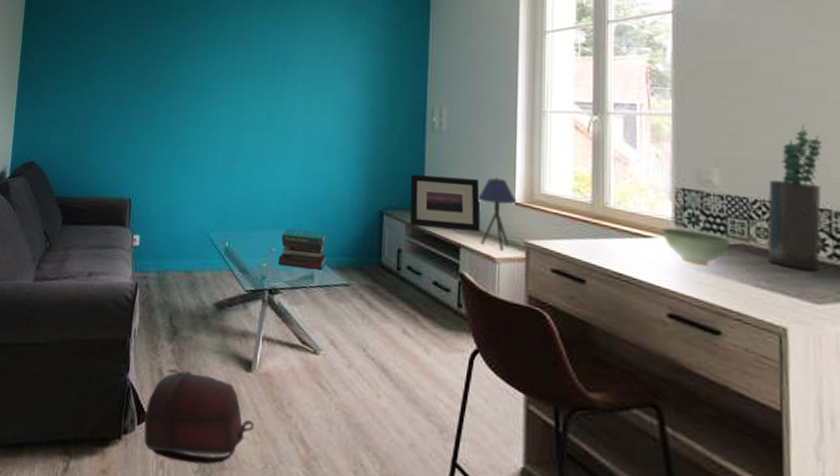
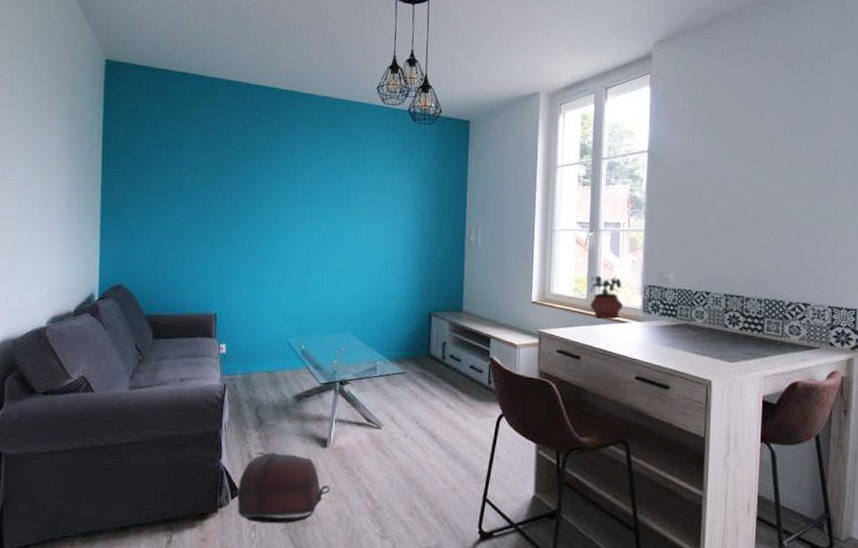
books: present [278,228,327,270] -> none [346,331,387,363]
picture frame: present [409,174,481,232] -> none [452,282,506,325]
table lamp: present [477,177,517,251] -> none [503,282,533,339]
potted plant: none [596,172,646,231] -> present [589,275,624,319]
bowl: present [661,227,732,266] -> none [634,315,680,340]
vase: present [767,125,822,272] -> none [702,236,741,341]

